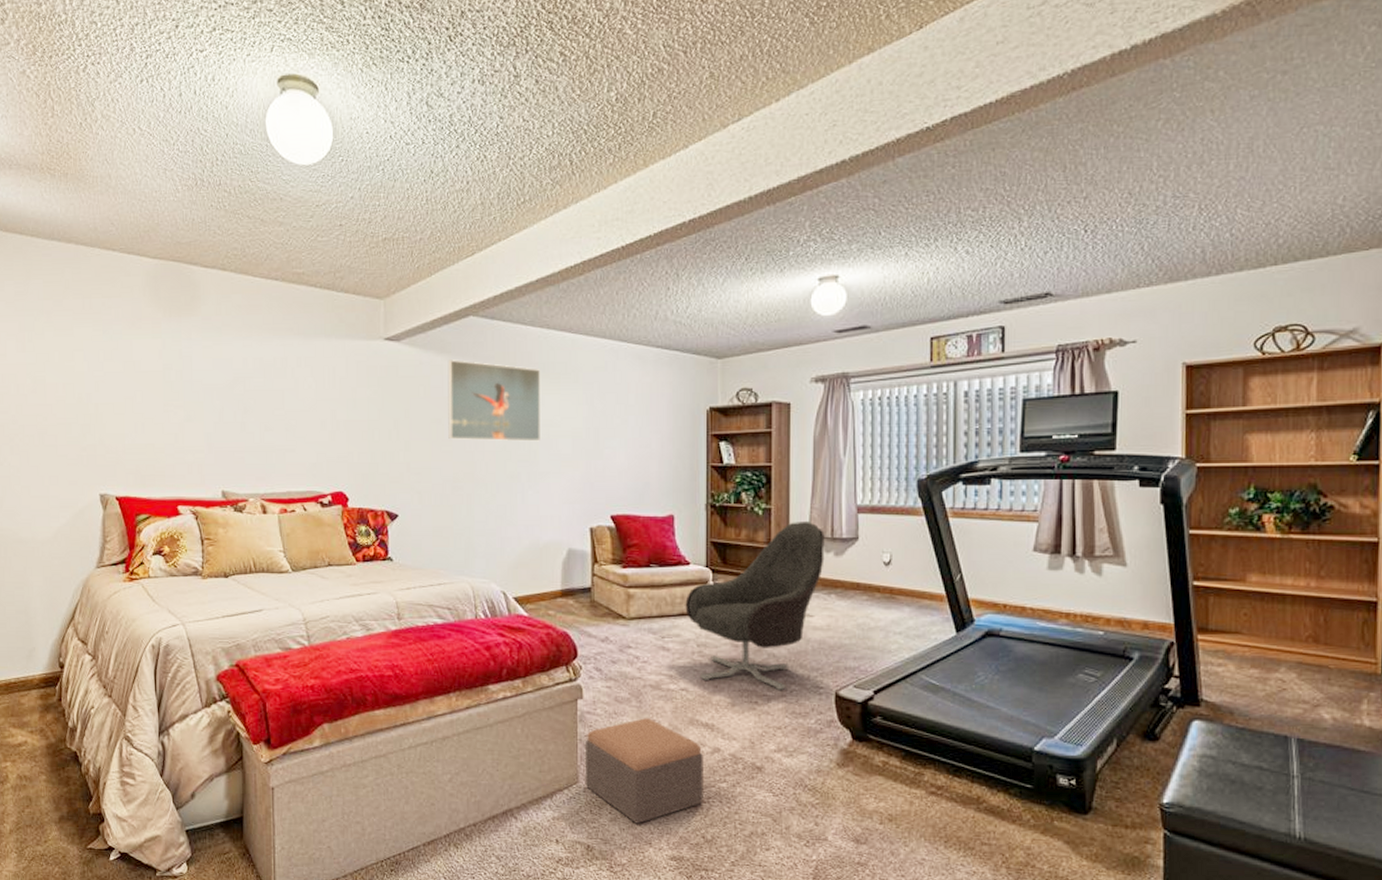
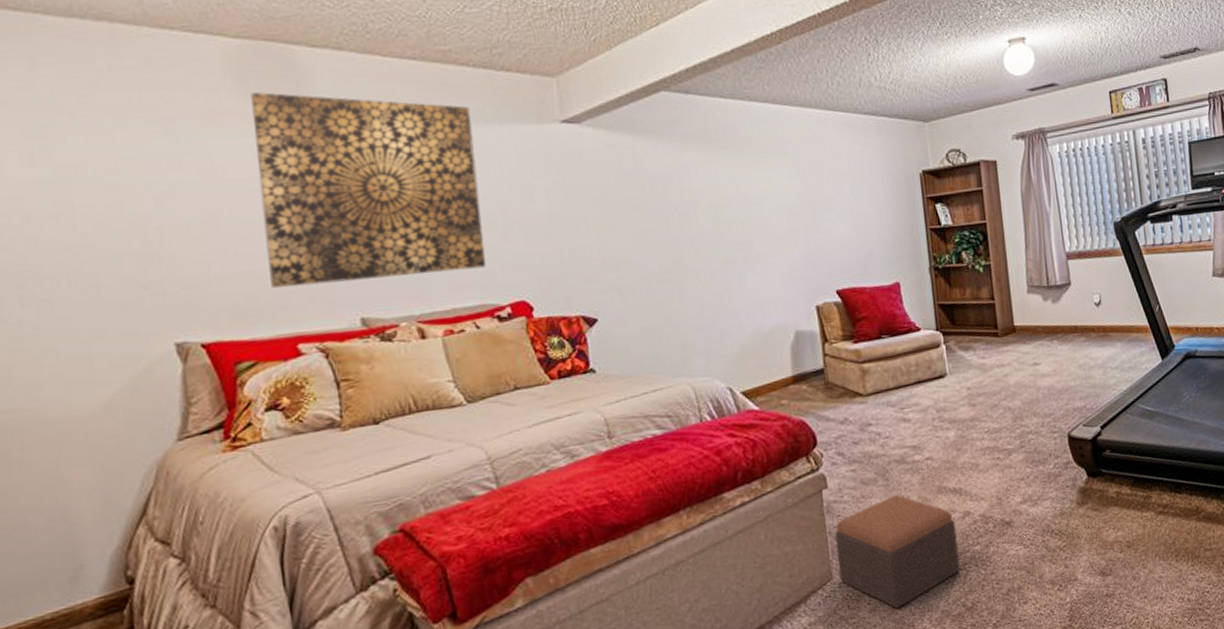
wall art: none [161,303,316,461] -> present [251,92,486,289]
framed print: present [447,360,540,442] -> none [640,139,753,228]
armchair: present [685,520,825,690] -> none [920,272,1044,445]

